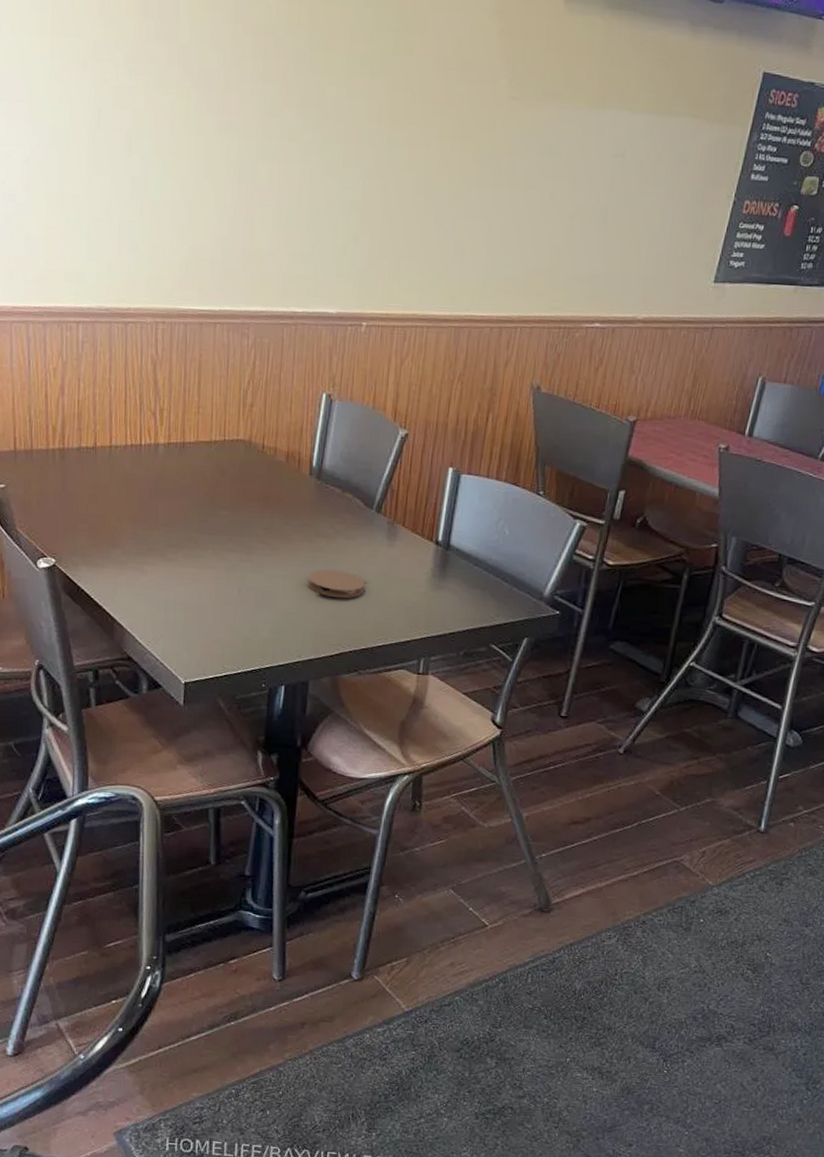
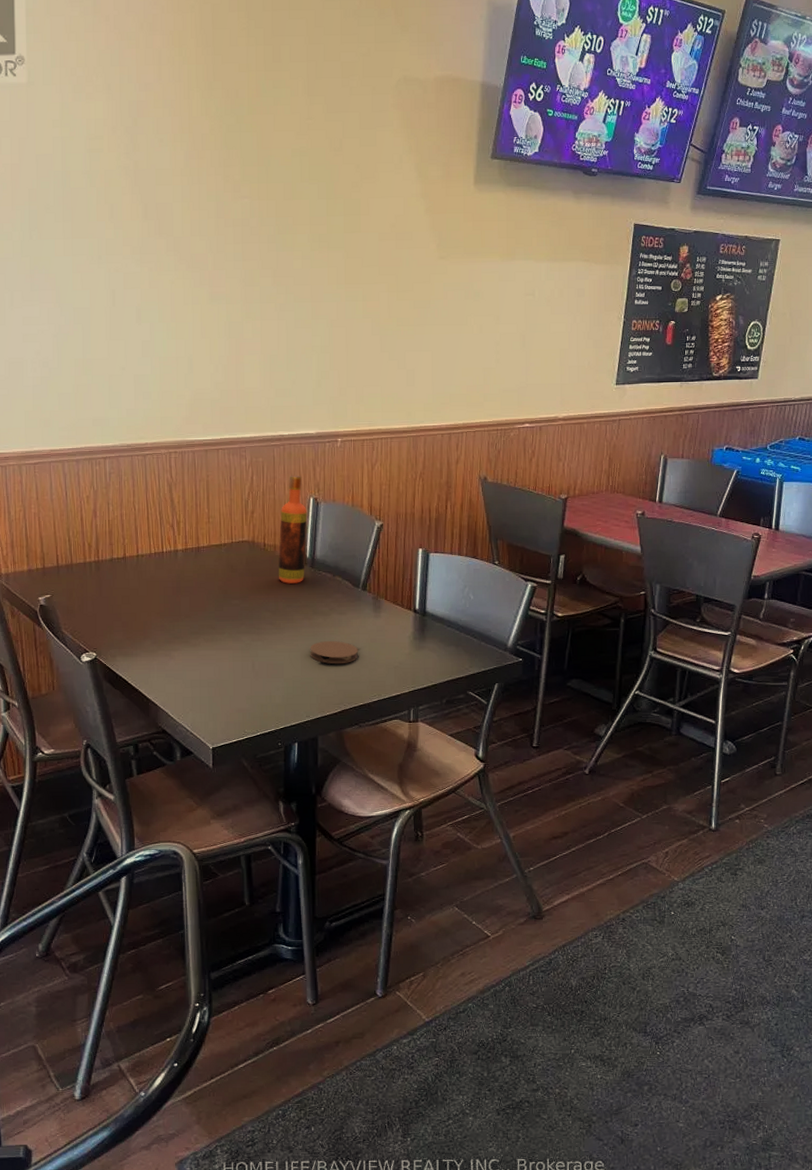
hot sauce: none [276,363,318,497] -> present [278,475,308,584]

